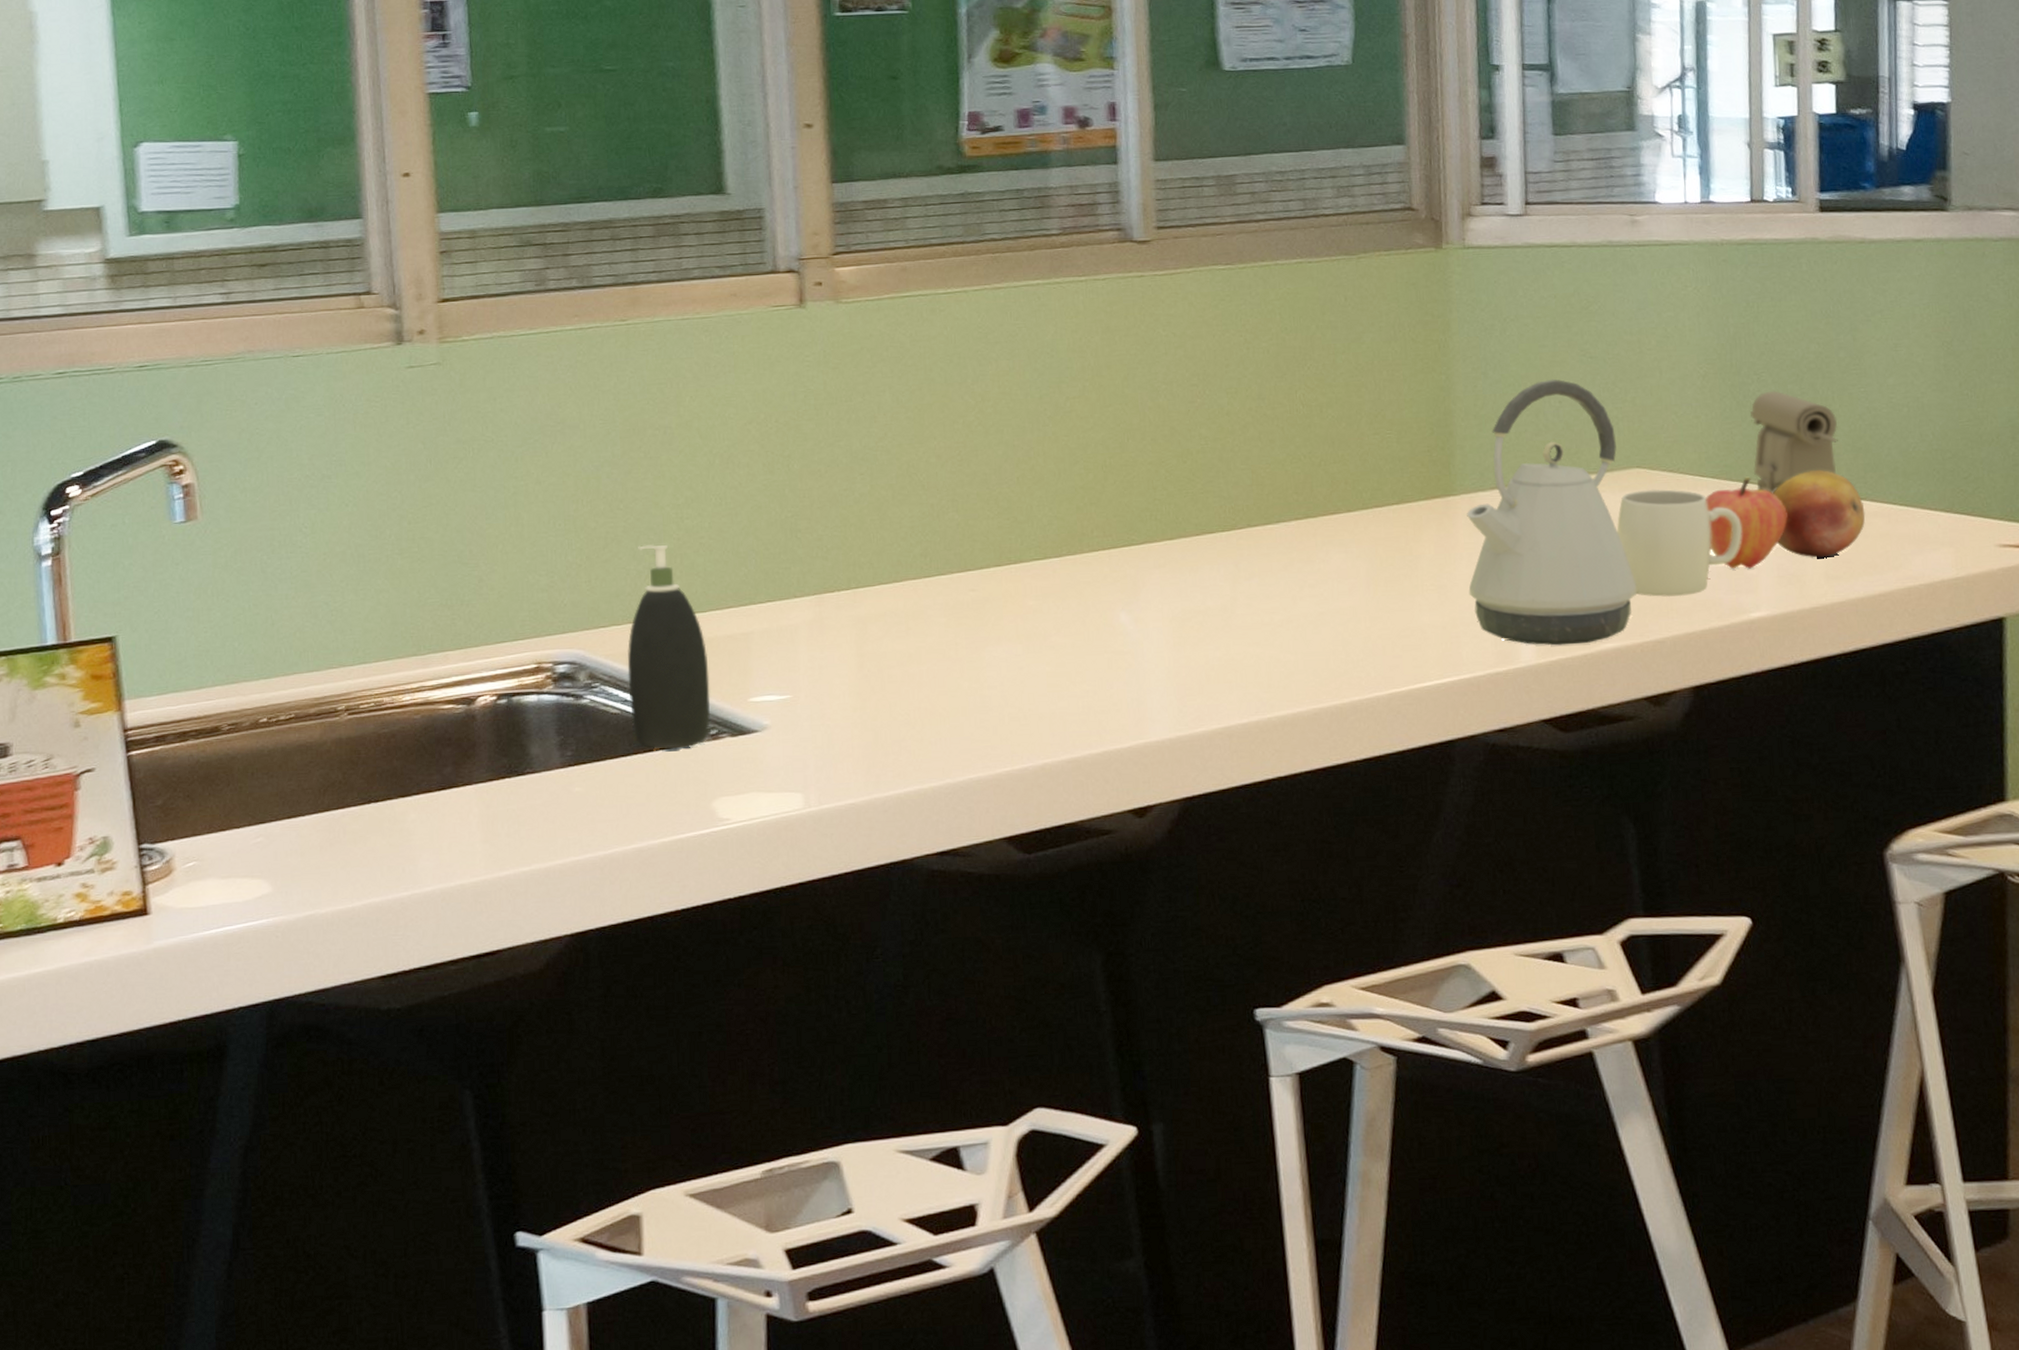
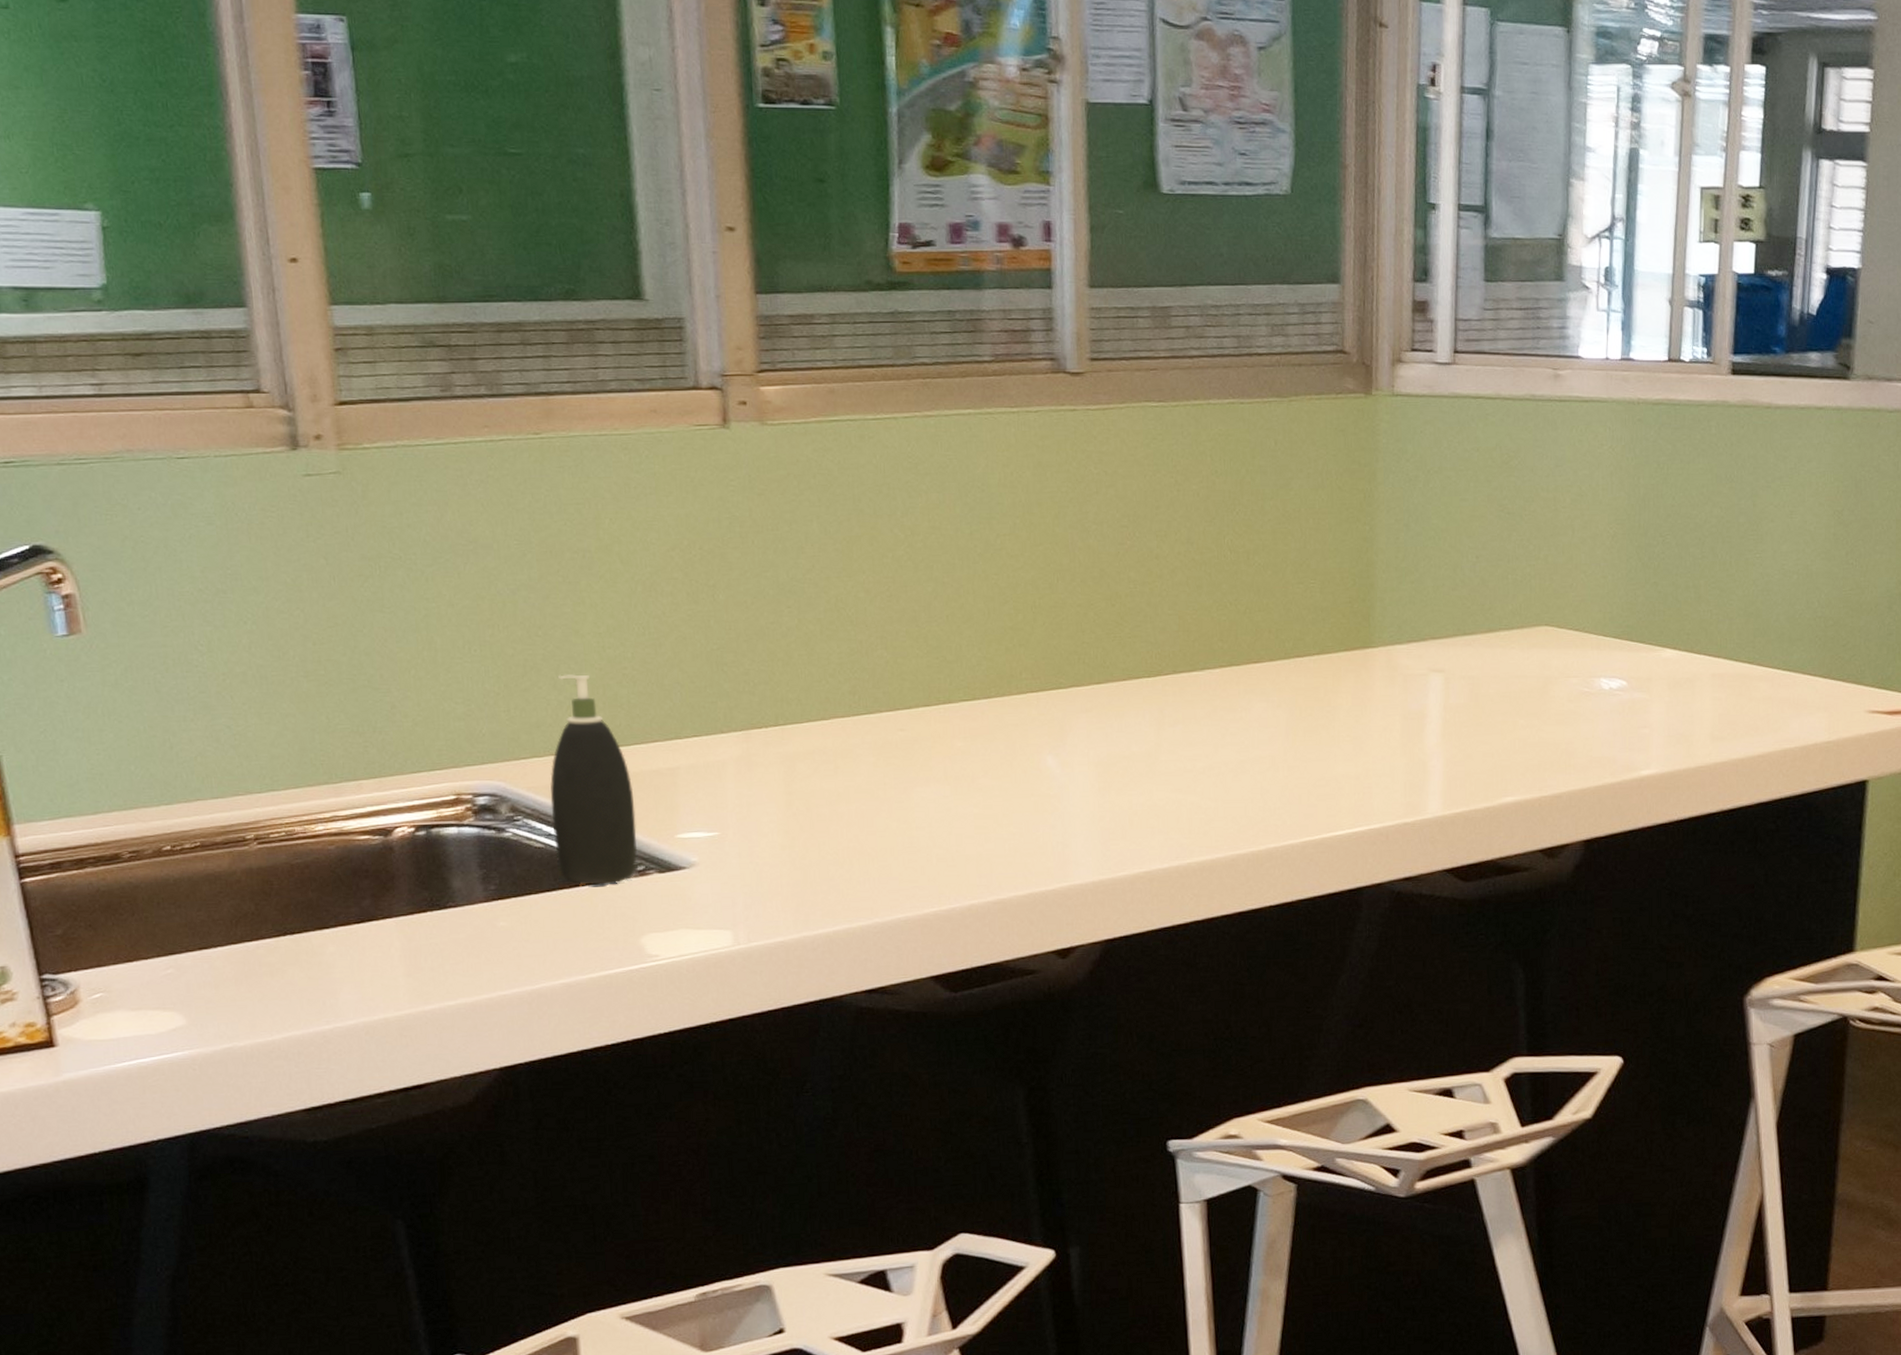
kettle: present [1467,379,1637,646] -> none [1382,533,1539,798]
mug: present [1616,489,1742,598] -> none [1523,647,1638,754]
fruit: present [1705,476,1788,569] -> none [1607,637,1681,728]
roll-top bag: present [1750,390,1838,494] -> none [1653,553,1733,655]
fruit: present [1773,469,1865,558] -> none [1669,632,1751,719]

